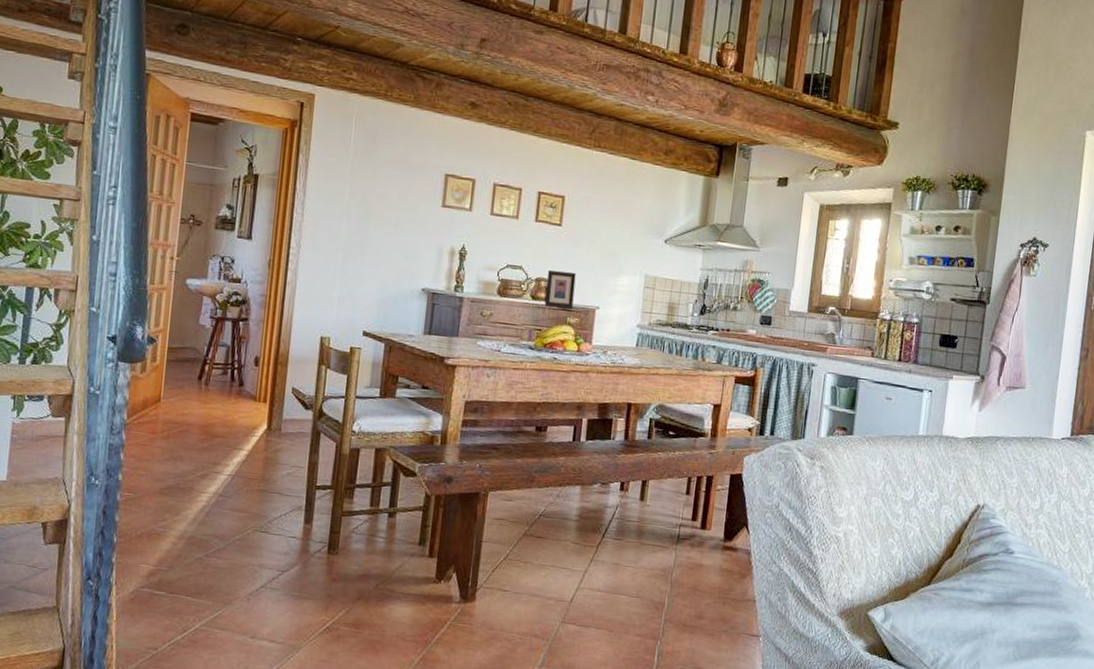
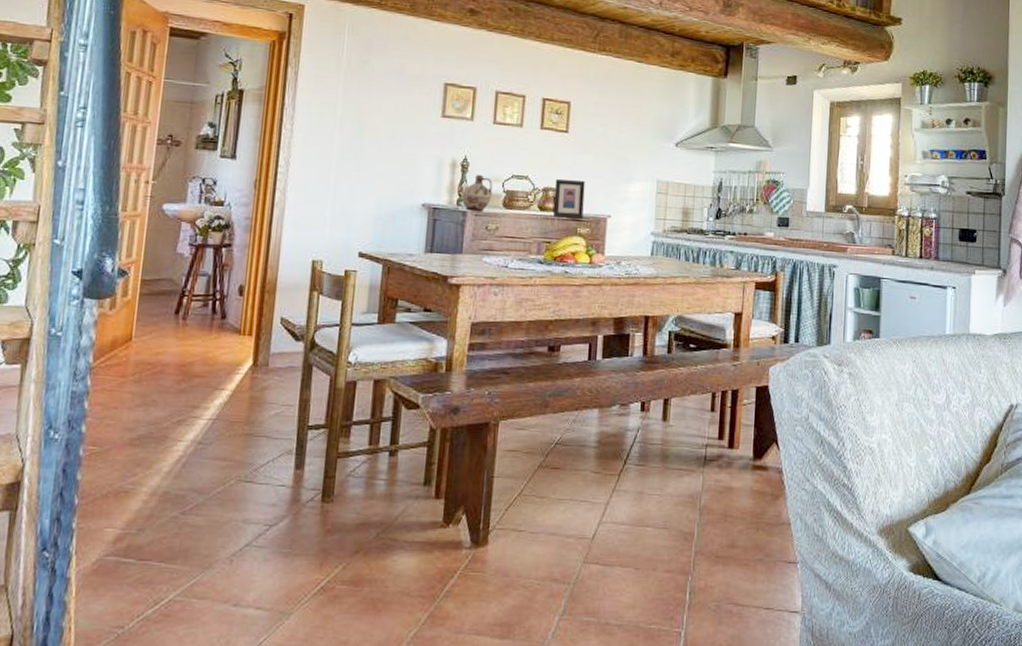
ceramic jug: none [459,263,488,299] -> present [461,175,493,212]

